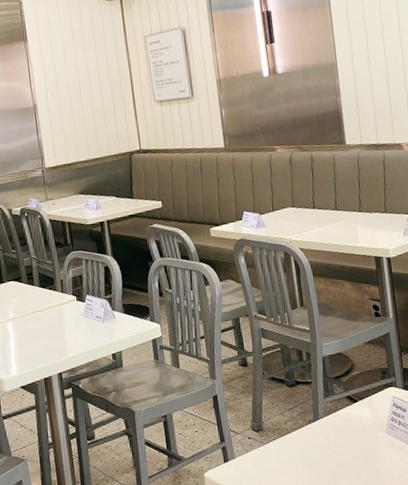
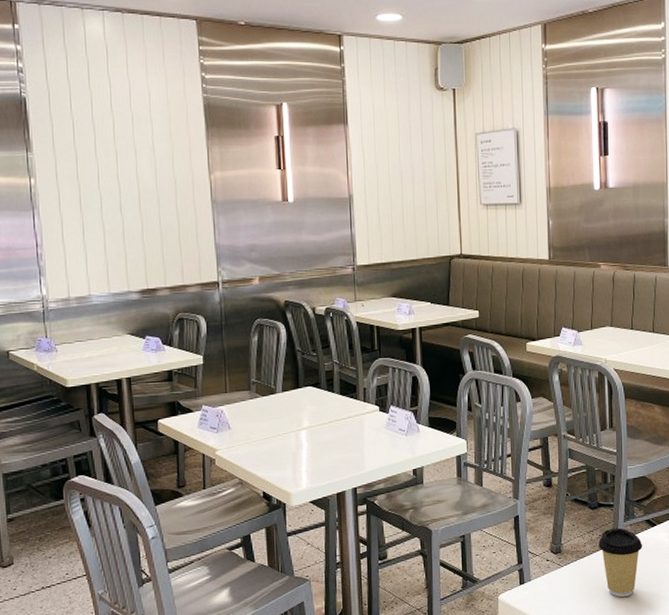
coffee cup: none [299,404,346,475] -> present [598,527,643,598]

